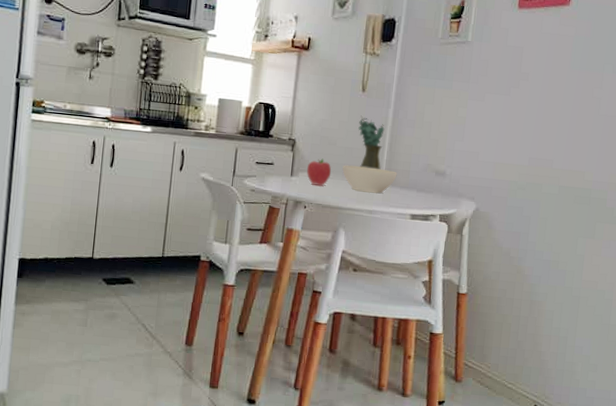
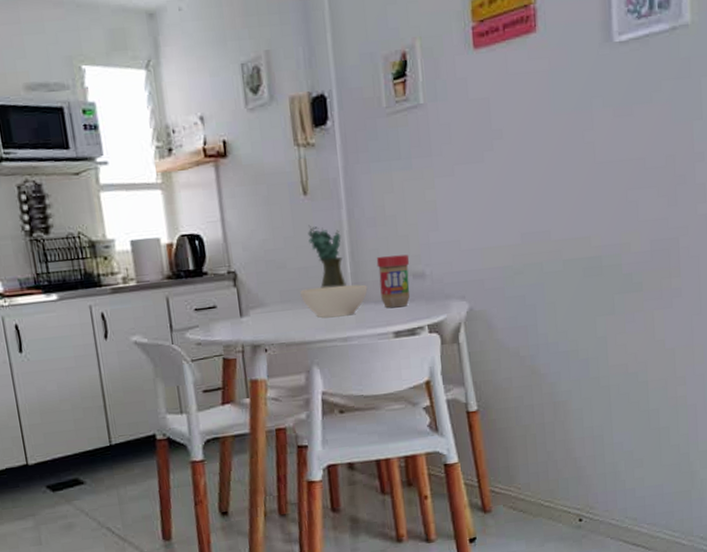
fruit: present [306,158,332,186] -> none [257,287,289,322]
food container: none [406,151,436,196] -> present [376,254,410,308]

